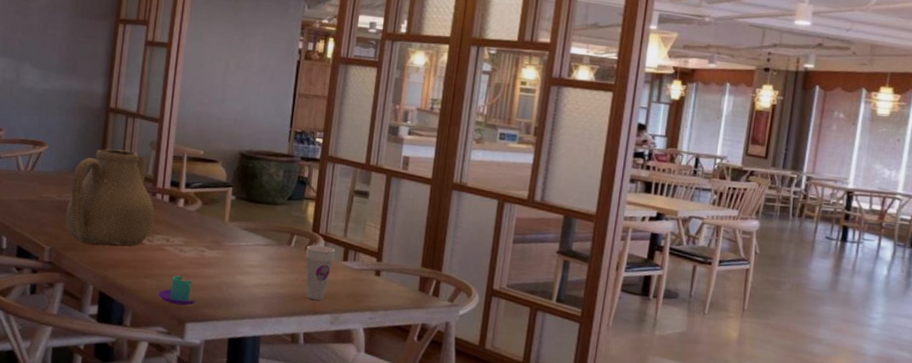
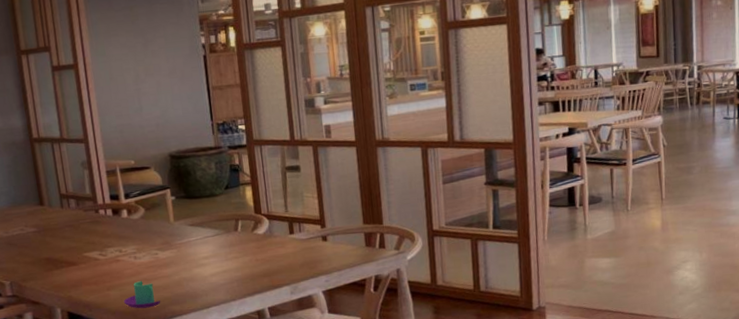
teapot: present [65,148,155,246] -> none [14,175,104,270]
cup: present [306,245,336,300] -> none [253,224,281,276]

